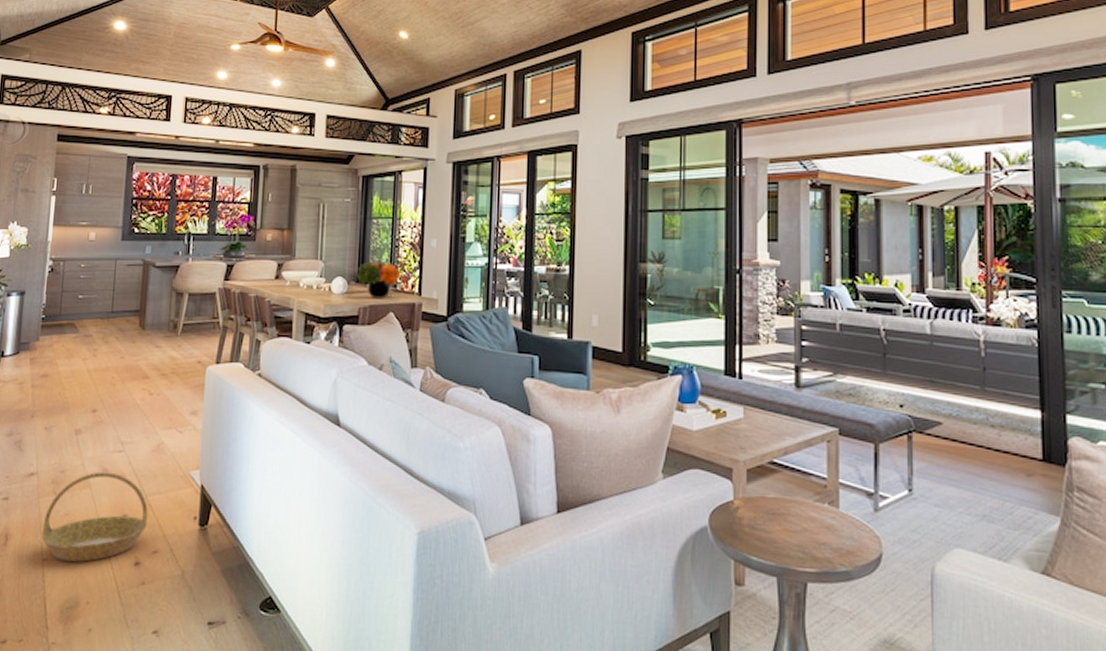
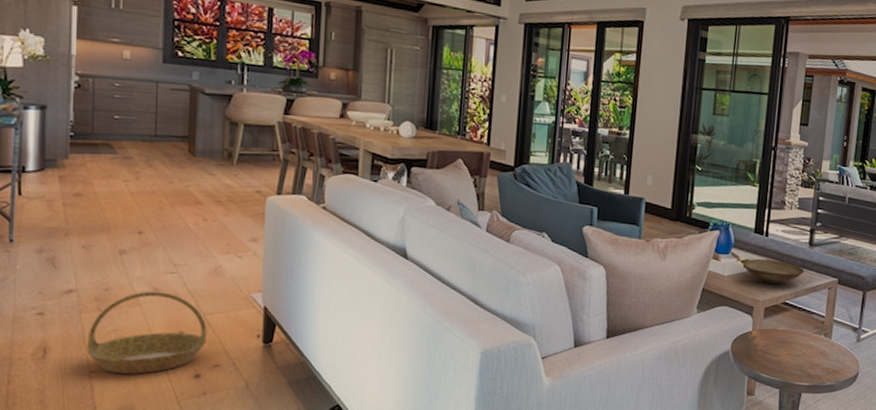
flower arrangement: present [356,259,401,299] -> none [425,108,470,146]
decorative bowl: none [714,407,793,439] -> present [743,258,804,285]

